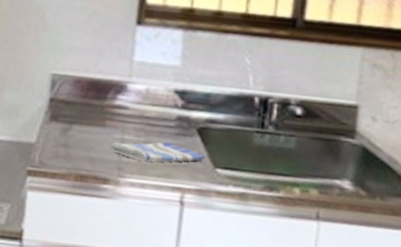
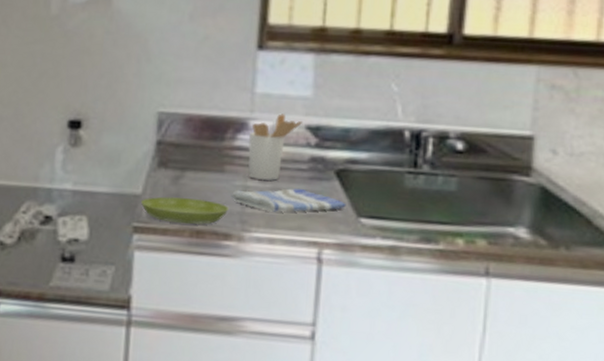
saucer: none [34,145,109,170] -> present [140,196,230,225]
utensil holder: none [125,79,172,136] -> present [248,114,303,182]

